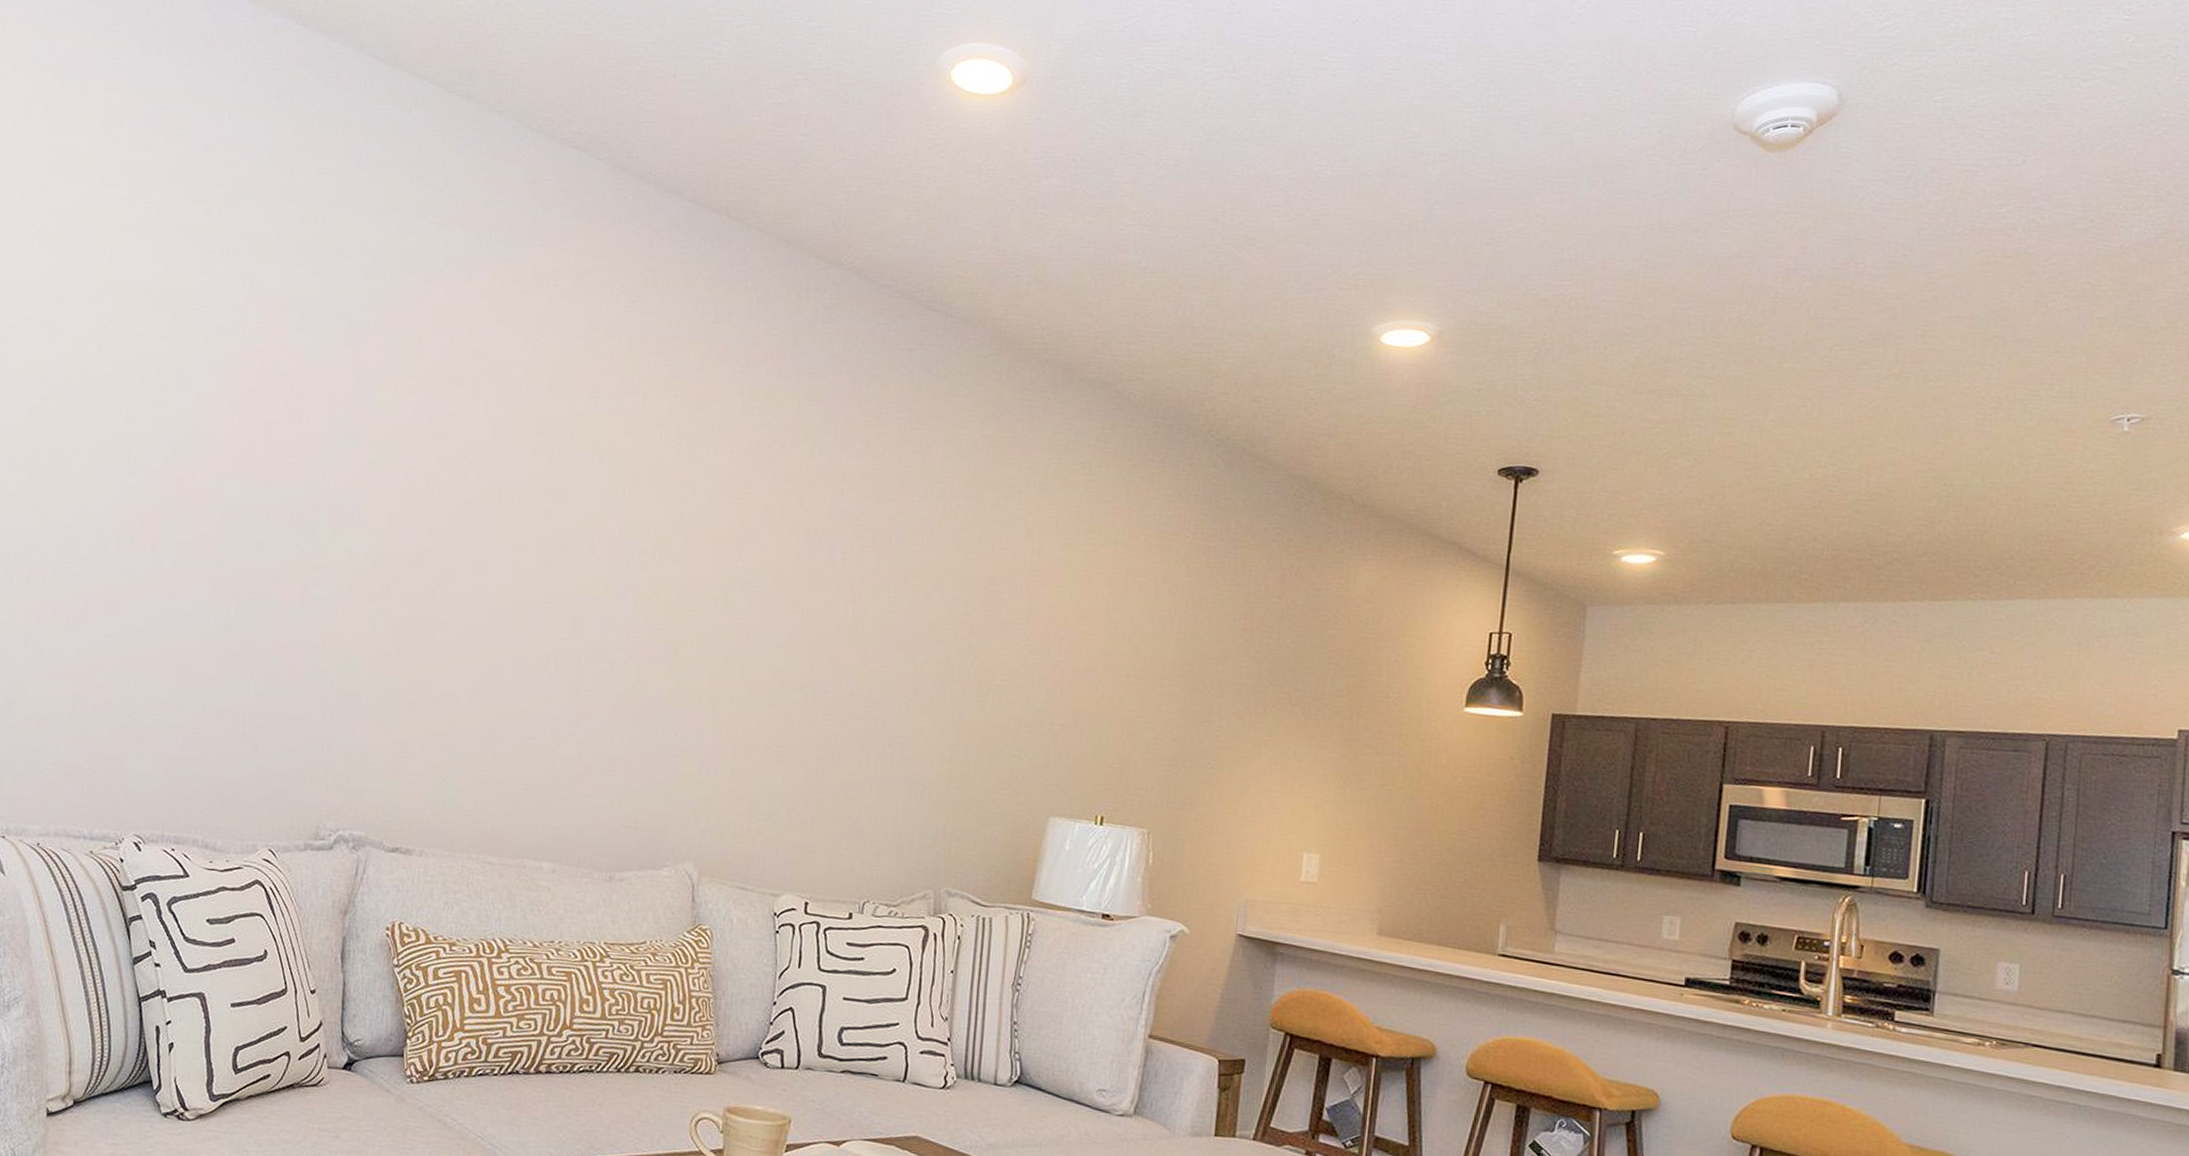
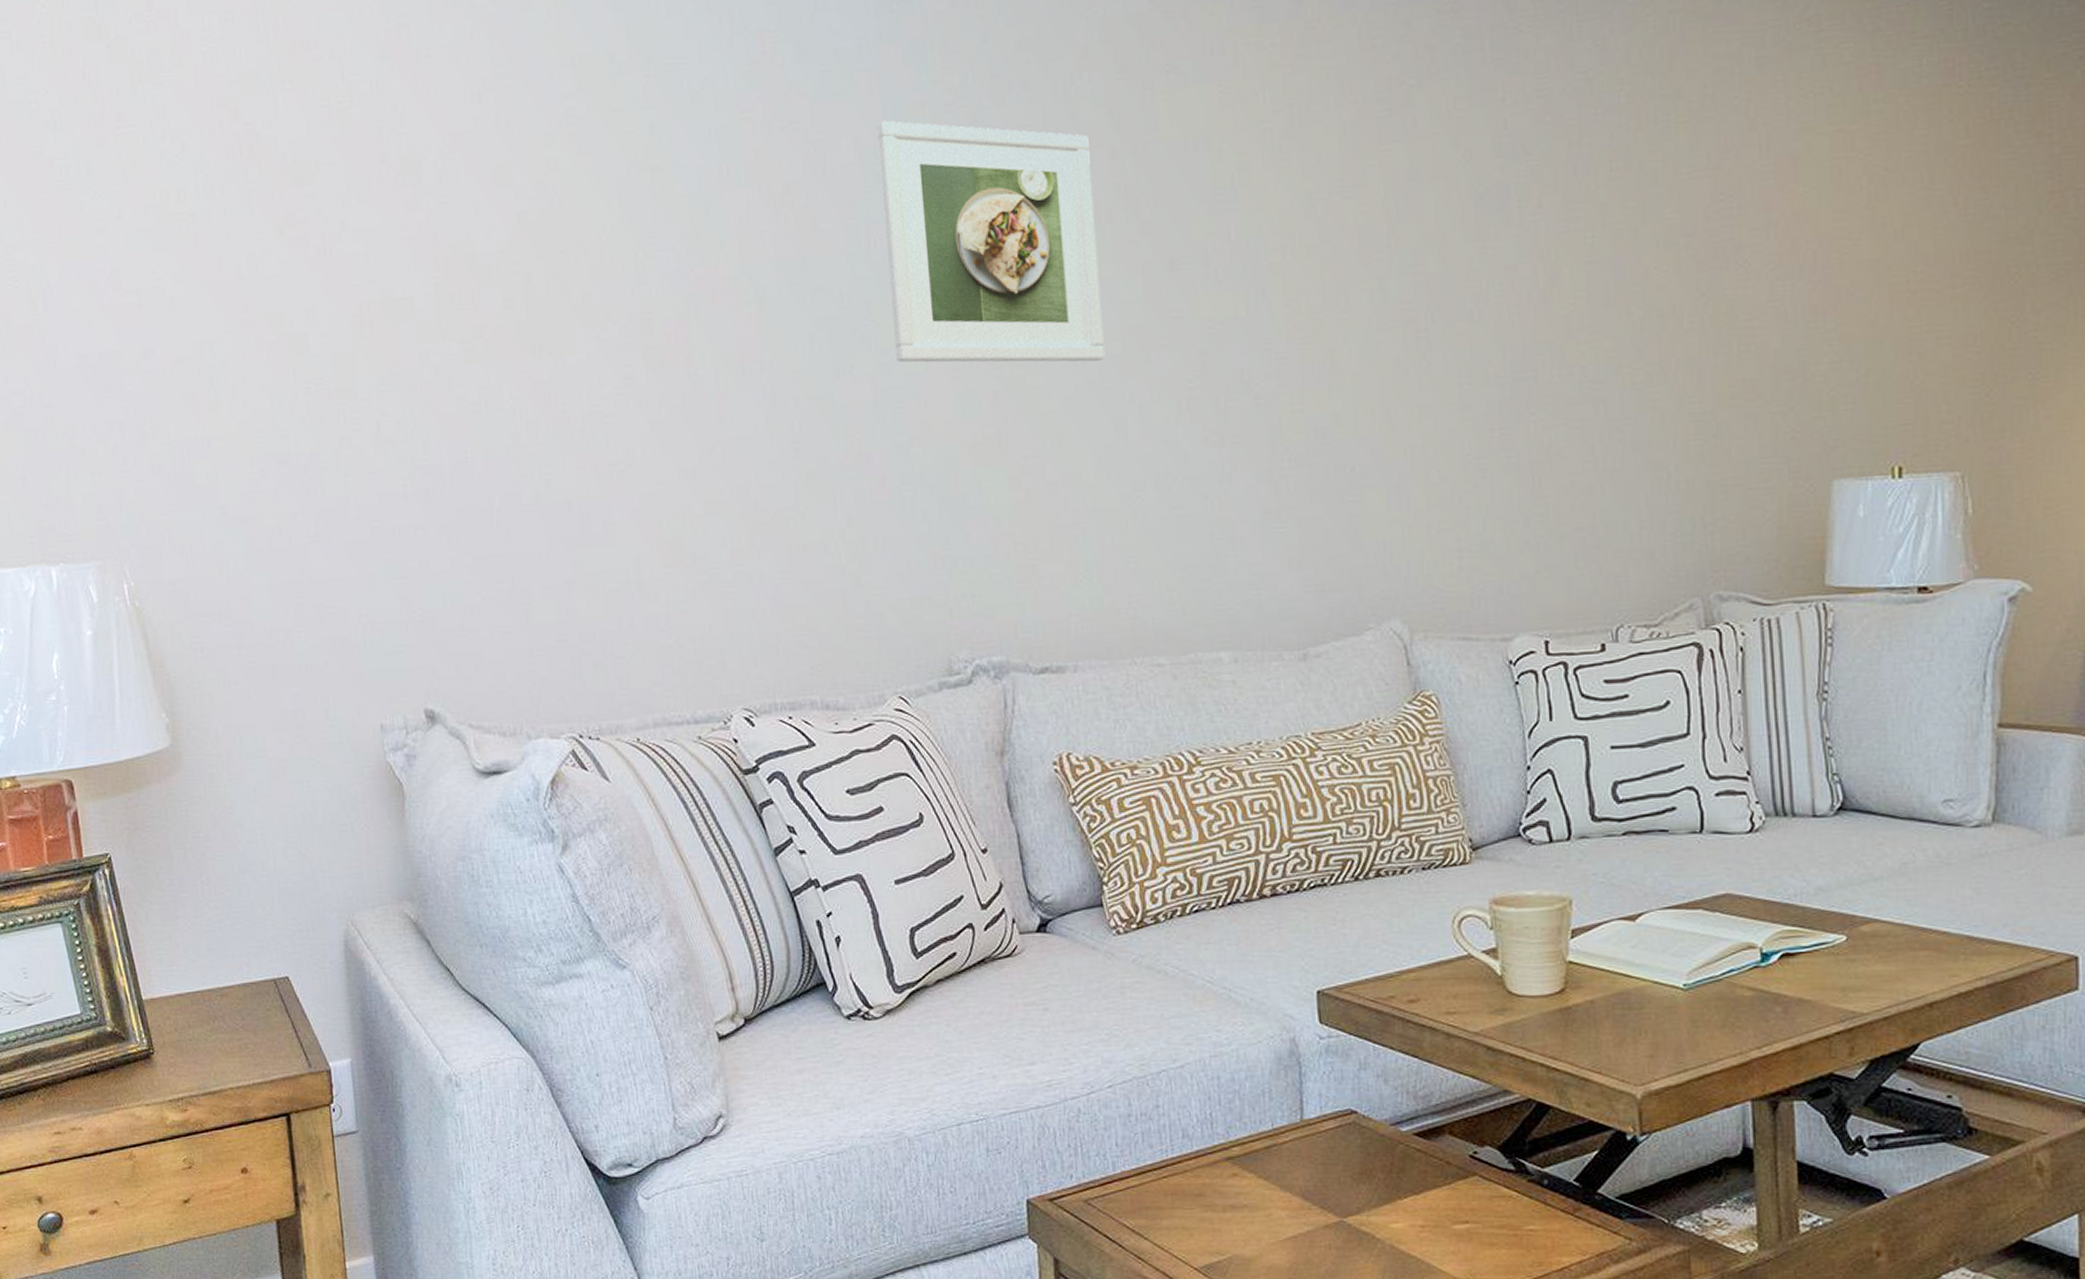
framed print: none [326,388,517,610] -> present [876,120,1106,363]

